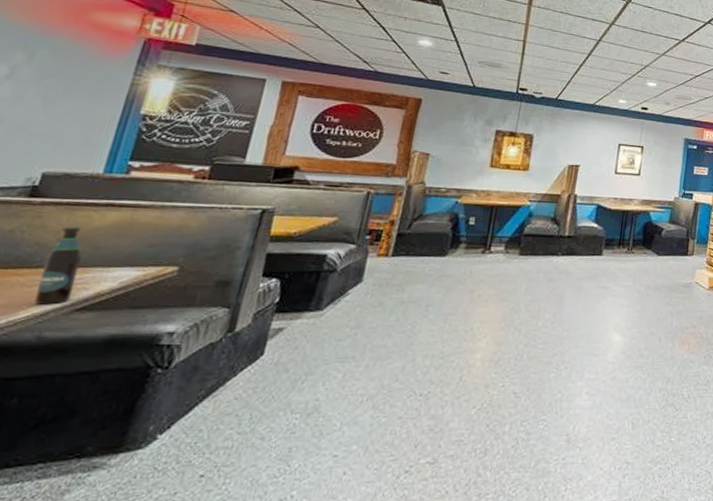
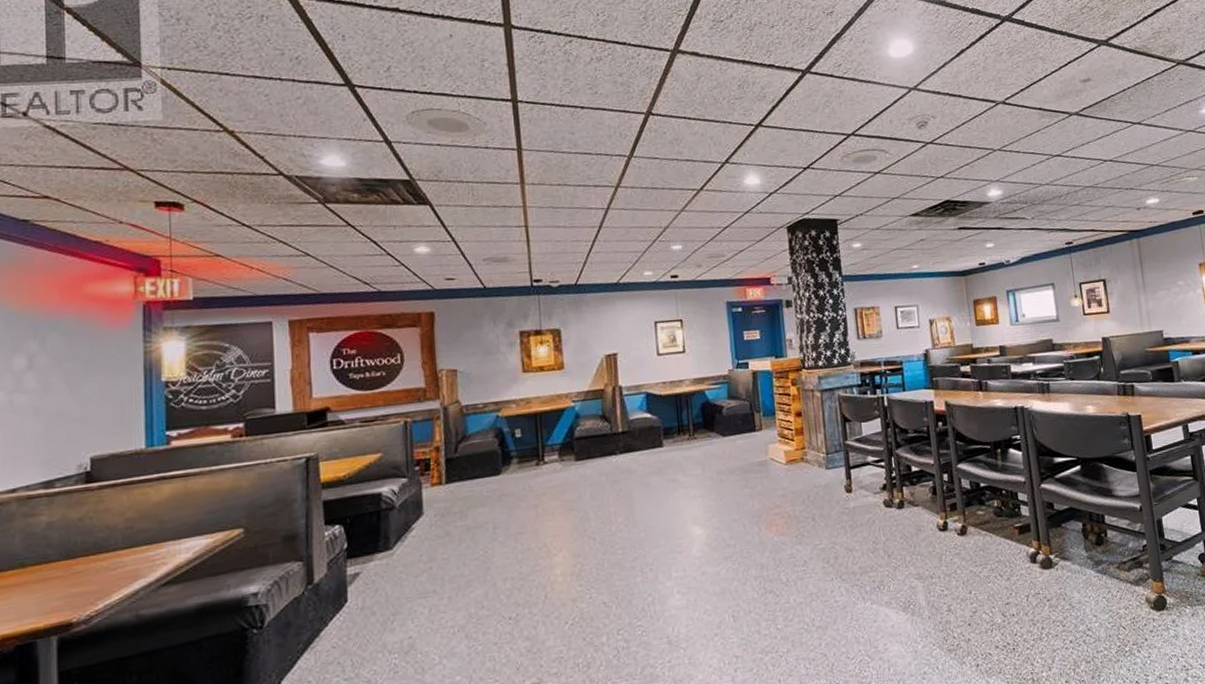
bottle: present [34,226,82,305] -> none [119,505,154,586]

